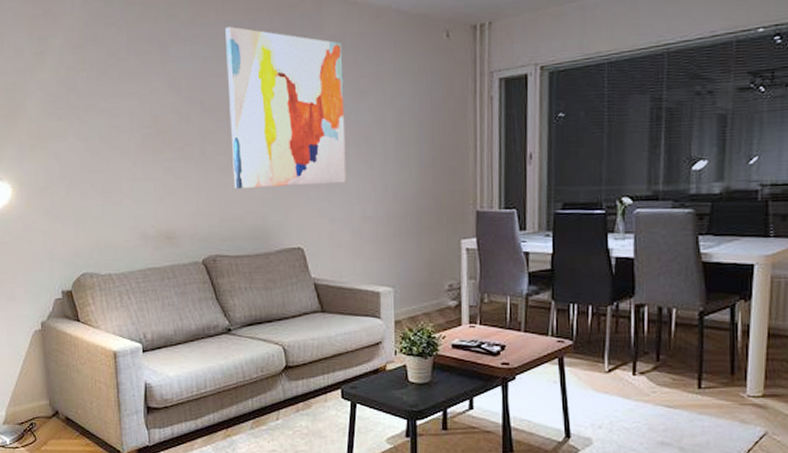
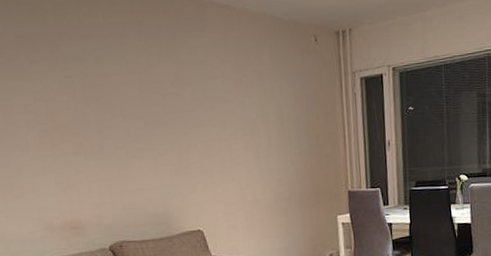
wall art: present [225,26,347,190] -> none [114,28,237,180]

